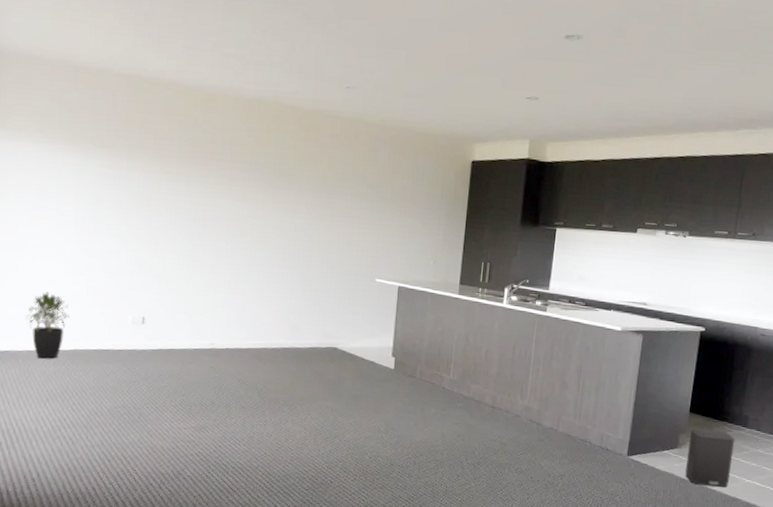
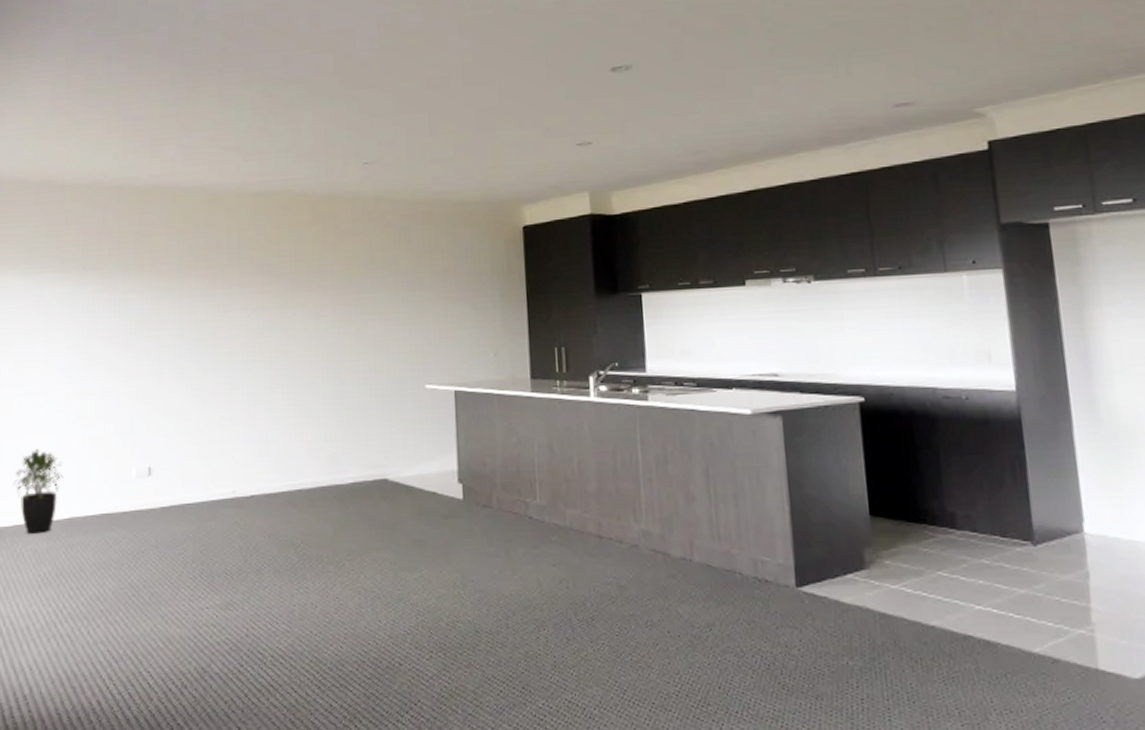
pedal bin: present [685,428,736,487] -> none [878,537,951,620]

